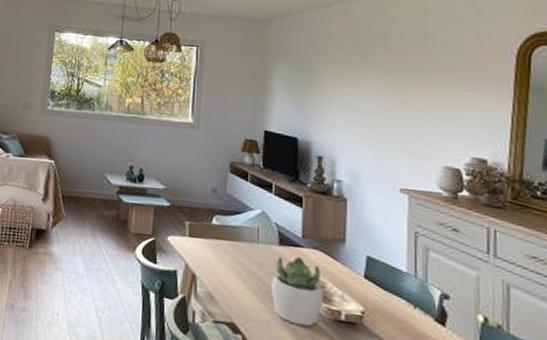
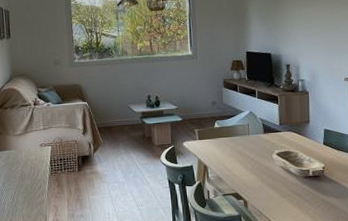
succulent plant: present [271,256,323,327] -> none [260,139,297,185]

